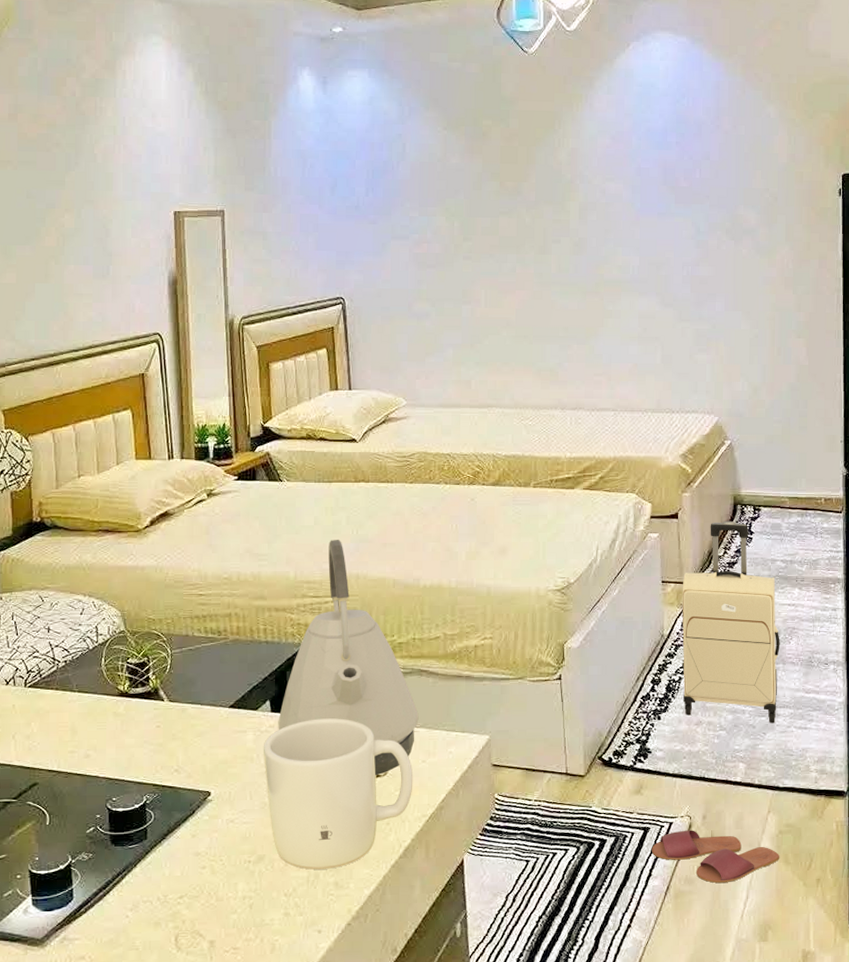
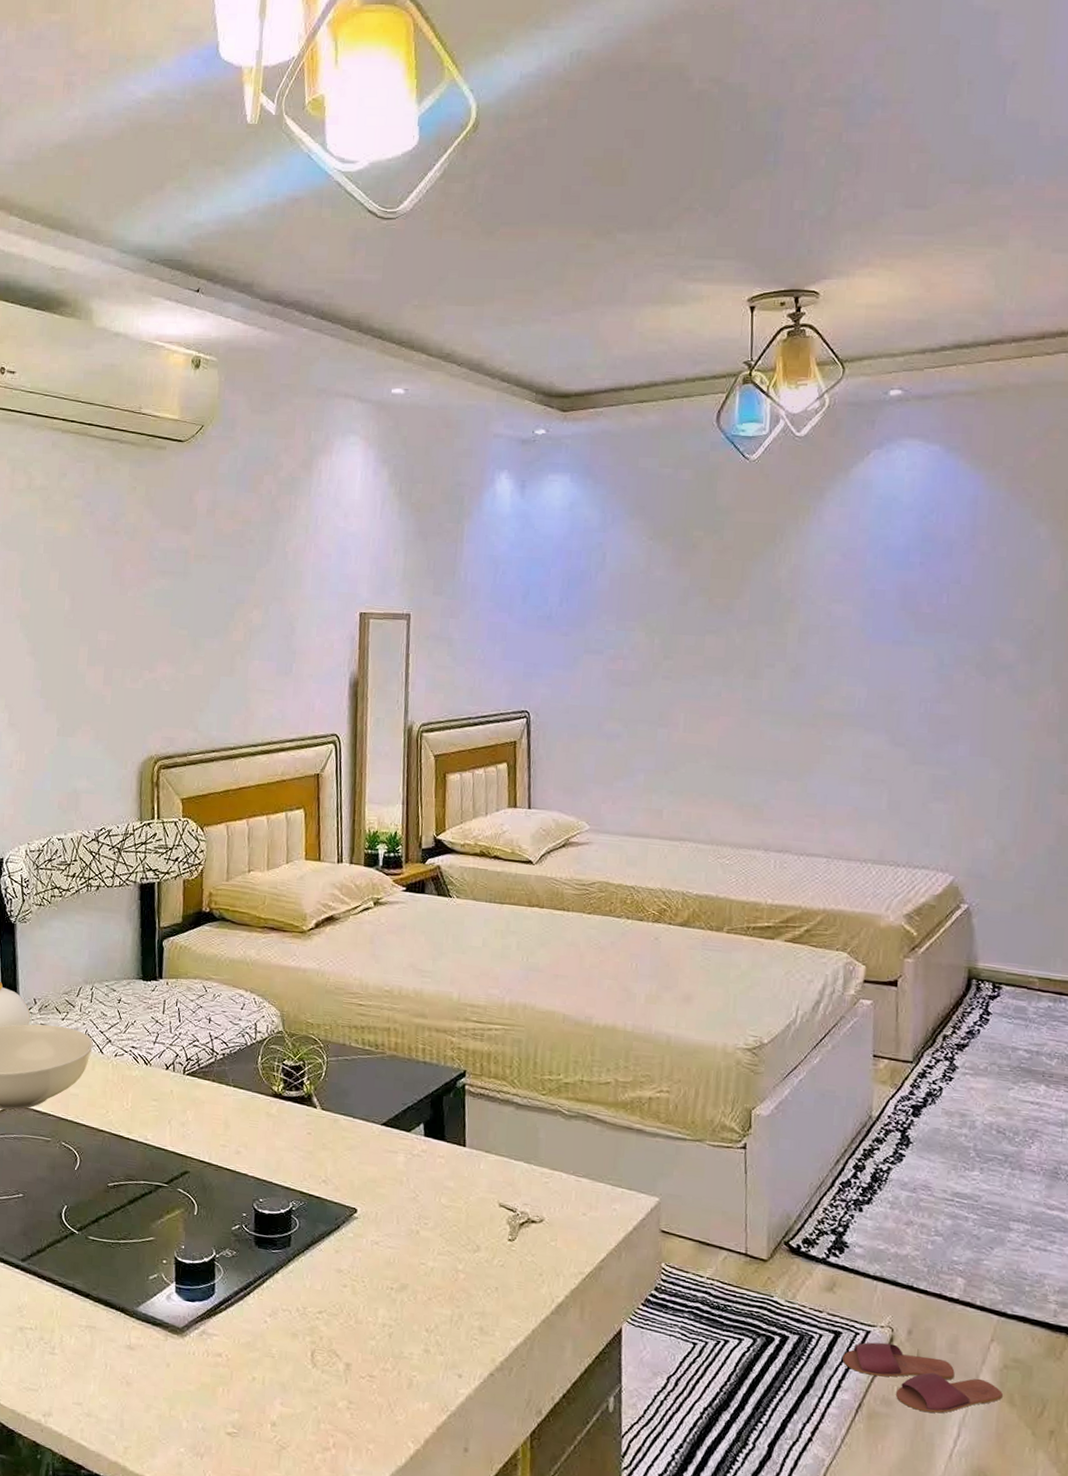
mug: present [263,718,413,870] -> none [413,1150,572,1312]
kettle: present [278,540,419,776] -> none [430,964,582,1222]
suitcase: present [682,521,780,724] -> none [891,995,1018,1238]

